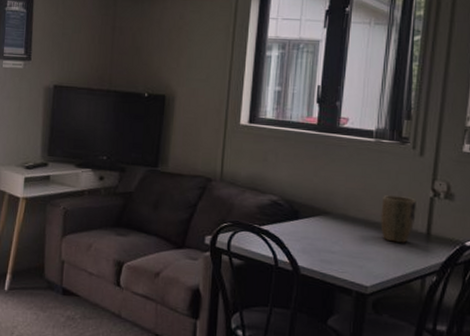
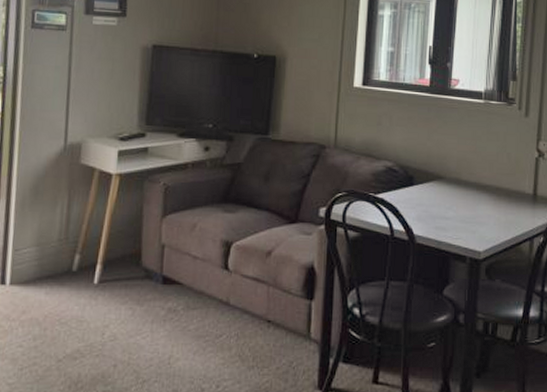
plant pot: present [380,194,417,243] -> none [491,156,524,205]

